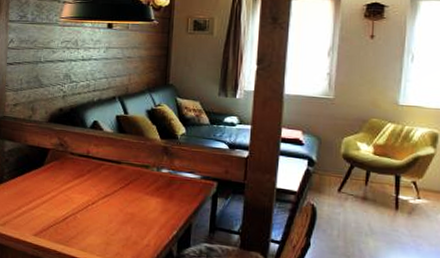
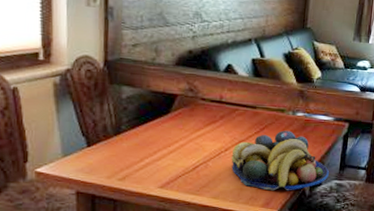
fruit bowl: none [98,186,199,251] -> present [231,130,330,191]

